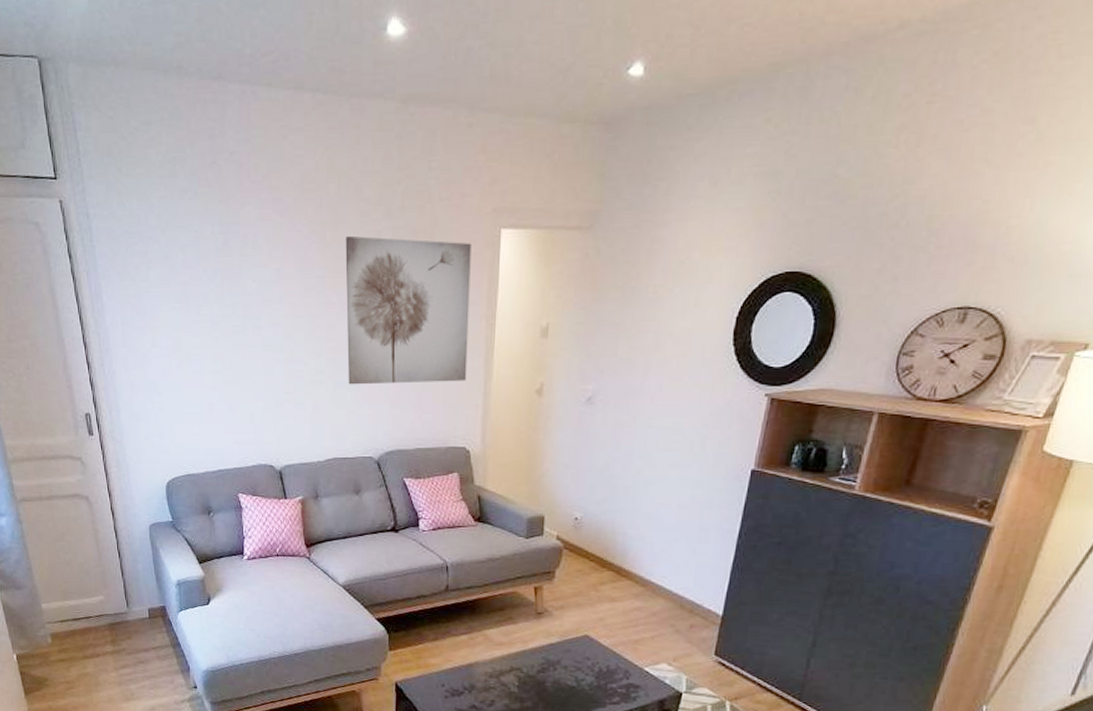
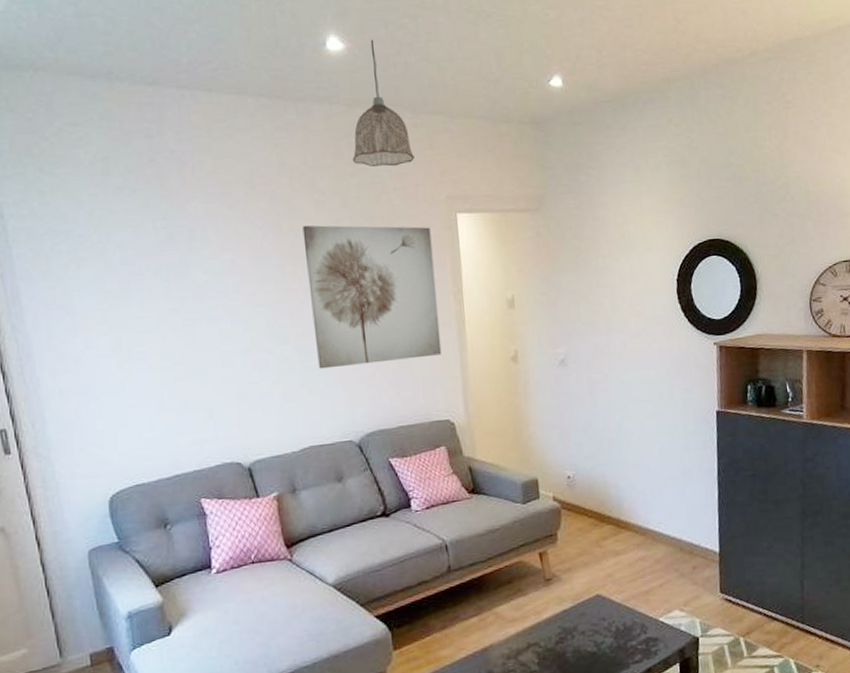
pendant lamp: none [401,20,466,173] -> present [352,39,415,167]

